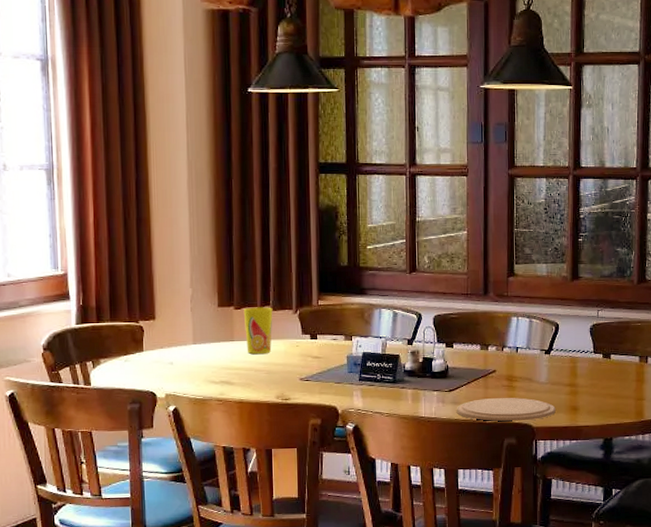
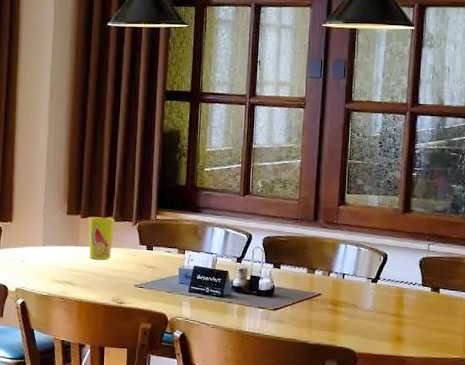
plate: present [456,398,556,422] -> none [279,320,379,346]

